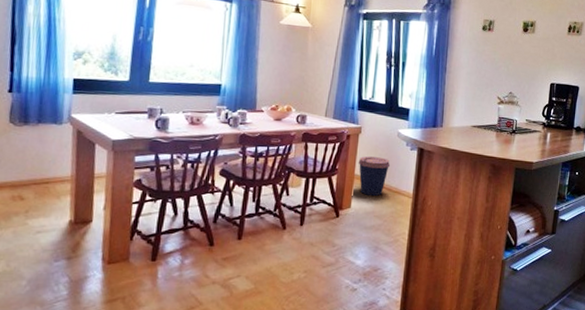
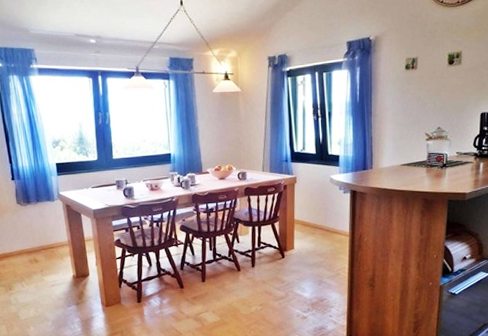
coffee cup: present [358,156,391,196] -> none [296,202,326,237]

